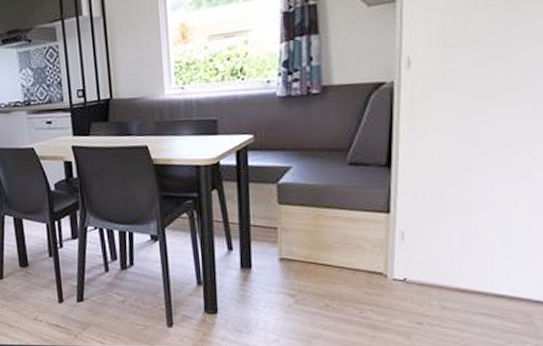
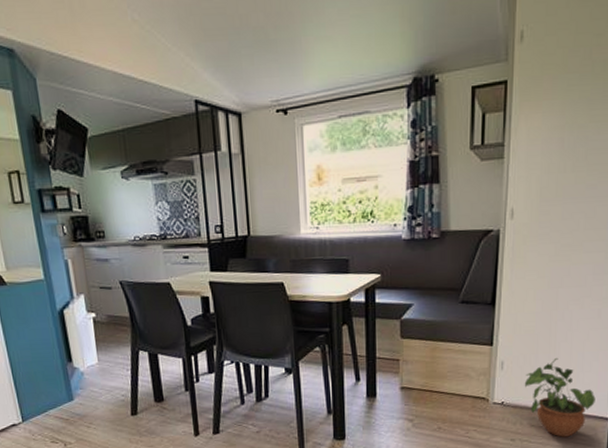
potted plant: none [431,227,529,323] -> present [524,357,596,437]

